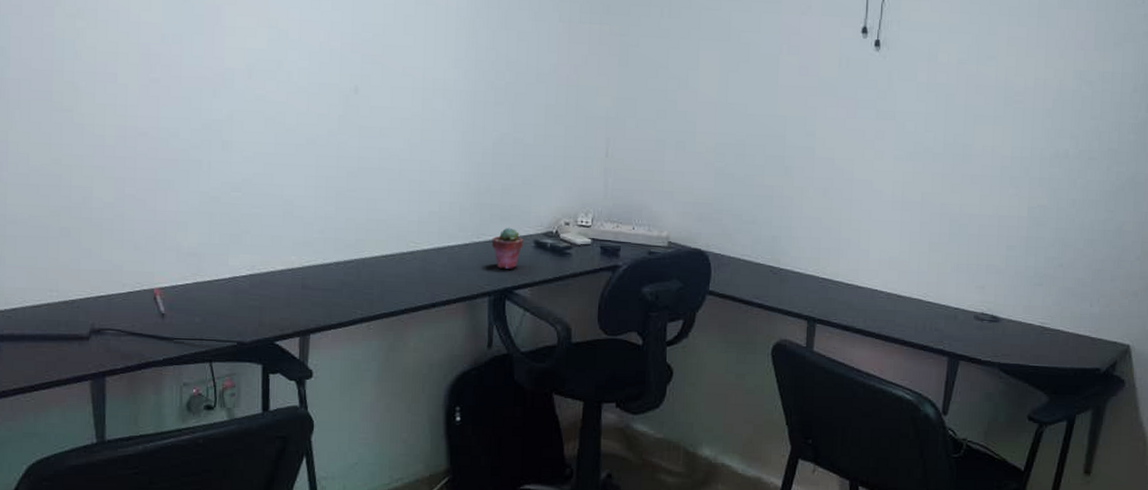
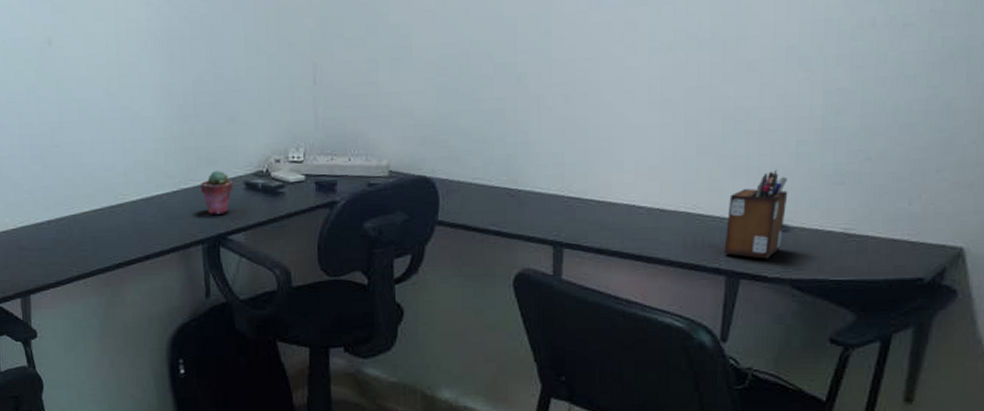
desk organizer: none [947,268,999,344] -> present [724,169,788,259]

